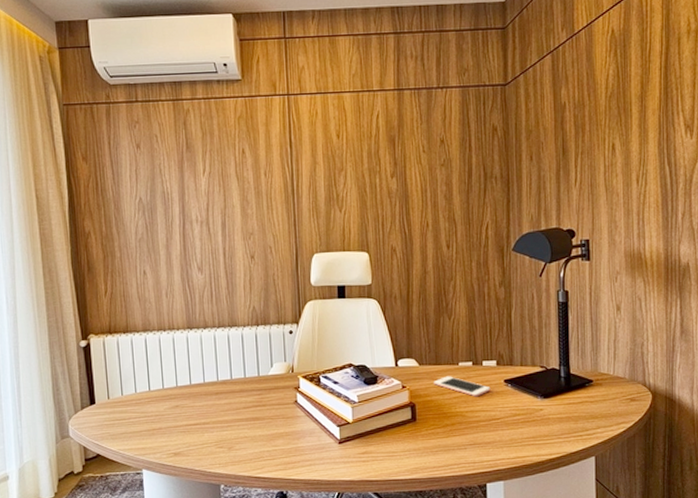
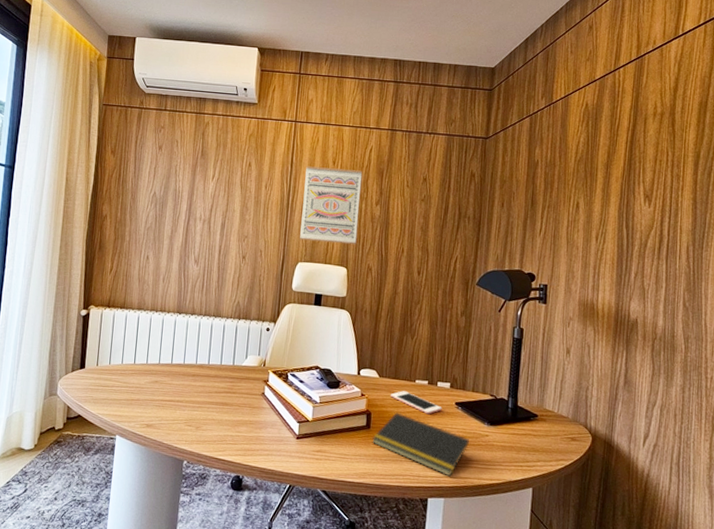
wall art: none [308,141,375,229] -> present [300,166,363,245]
notepad: none [420,400,523,458] -> present [372,412,469,477]

